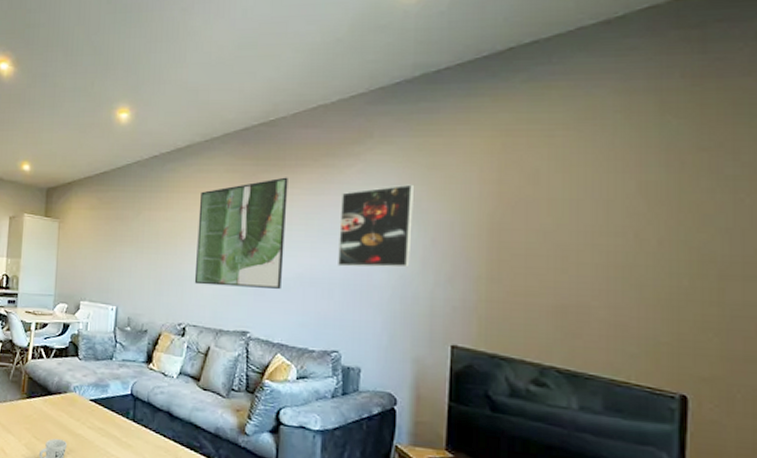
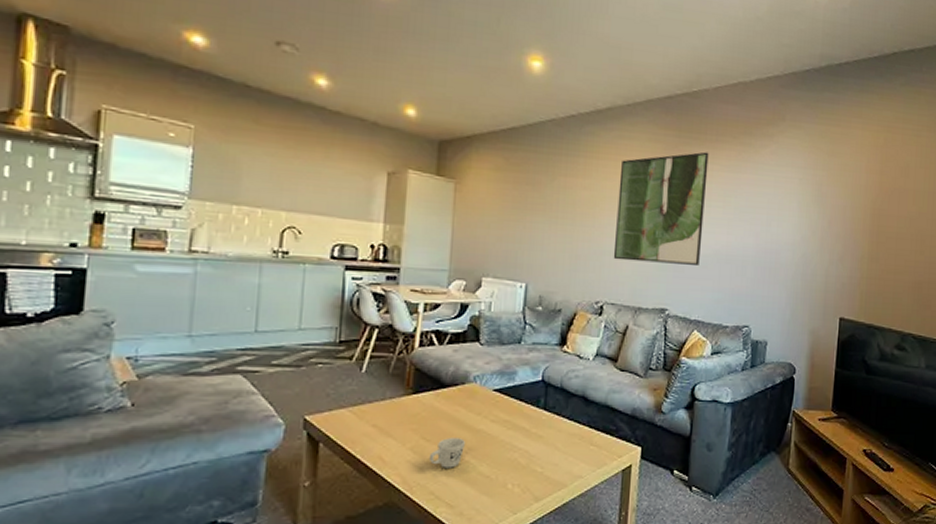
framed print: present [338,184,413,268] -> none [751,168,816,247]

